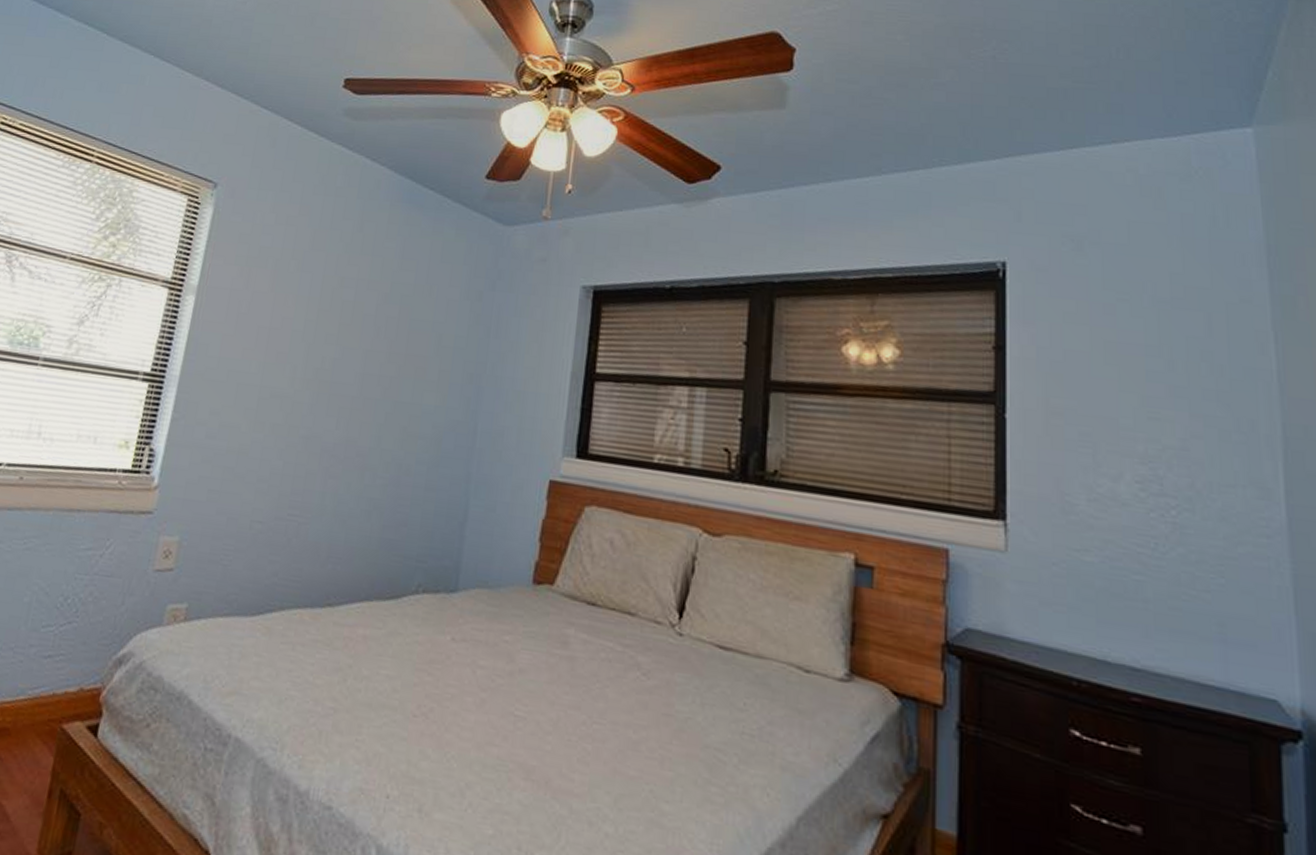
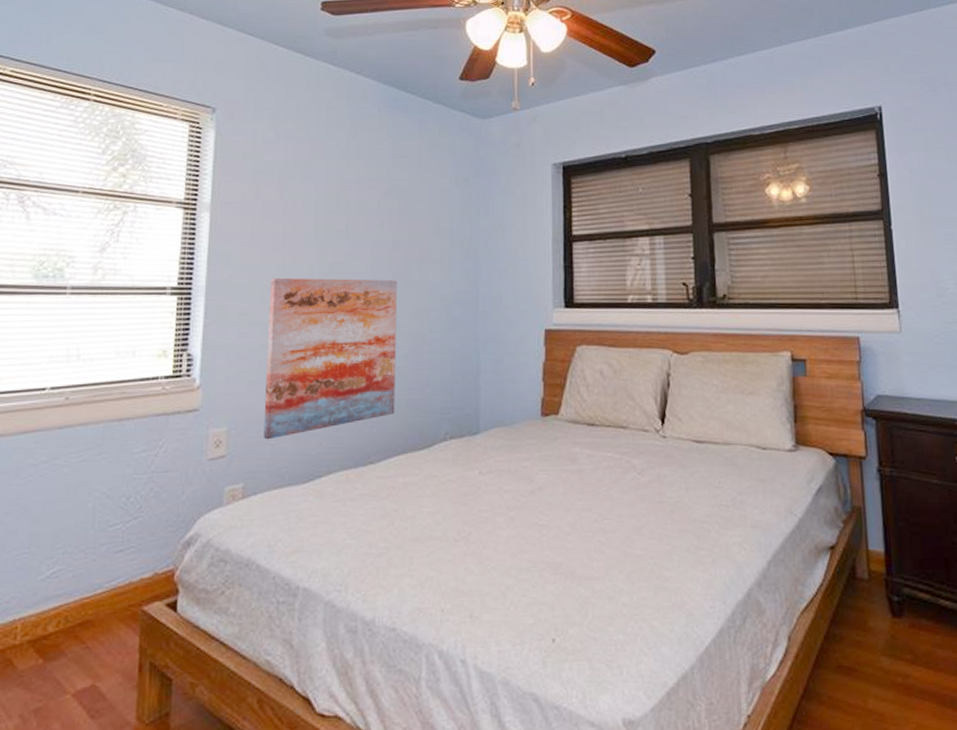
wall art: none [216,376,387,559] -> present [263,277,398,440]

